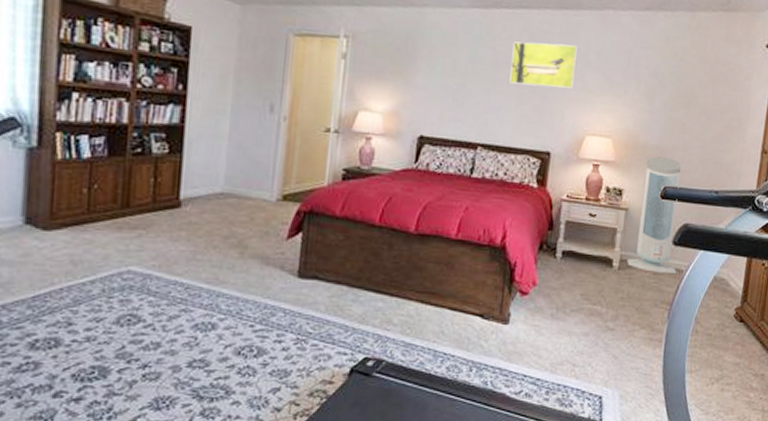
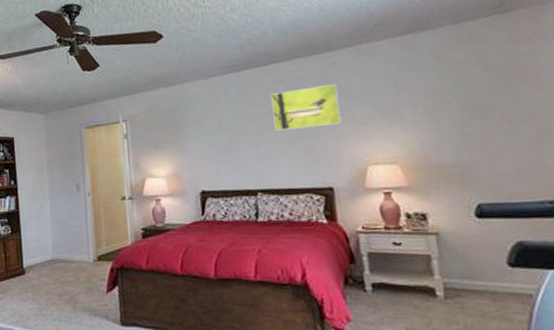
air purifier: present [627,156,682,273] -> none [447,173,525,299]

